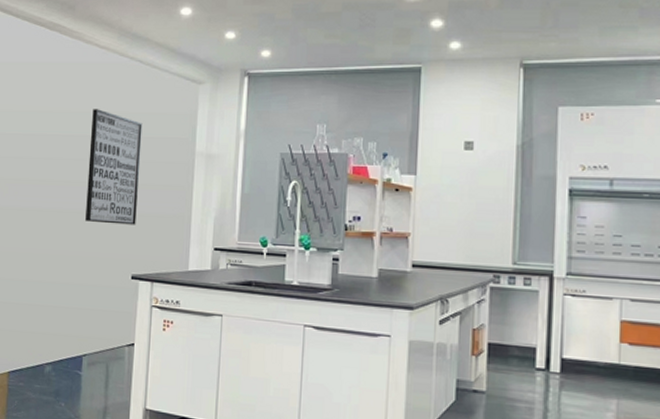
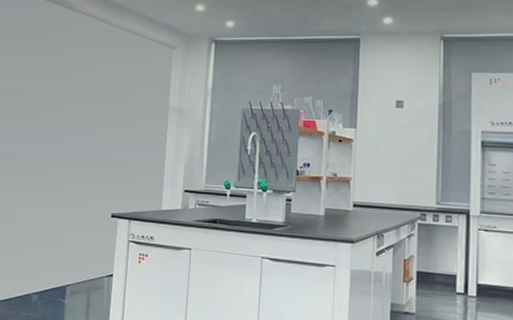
wall art: present [85,109,143,225] -> none [71,68,123,170]

